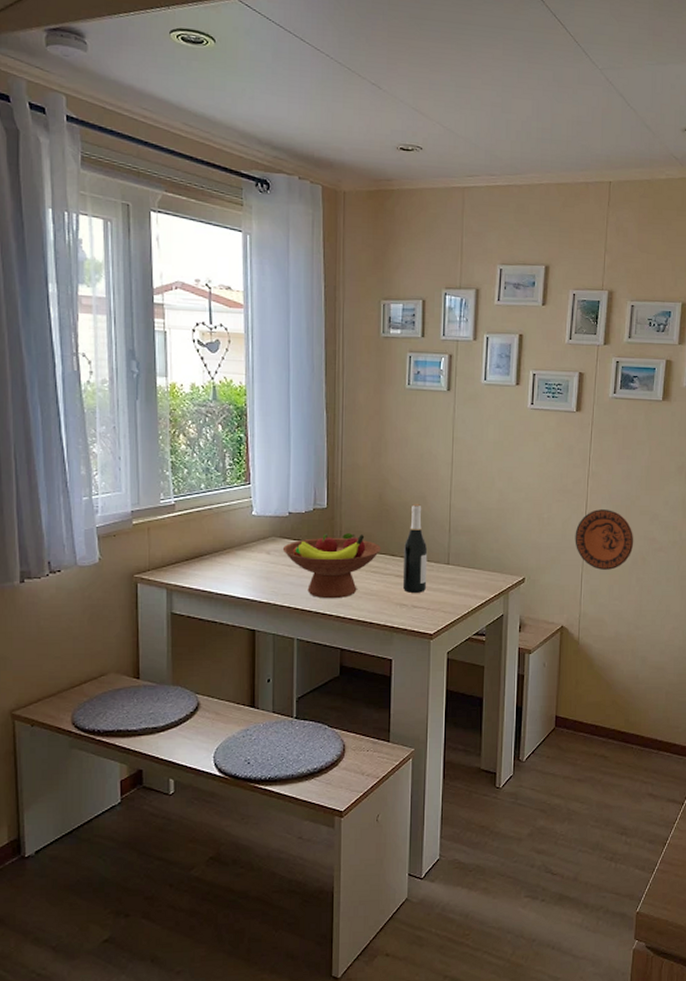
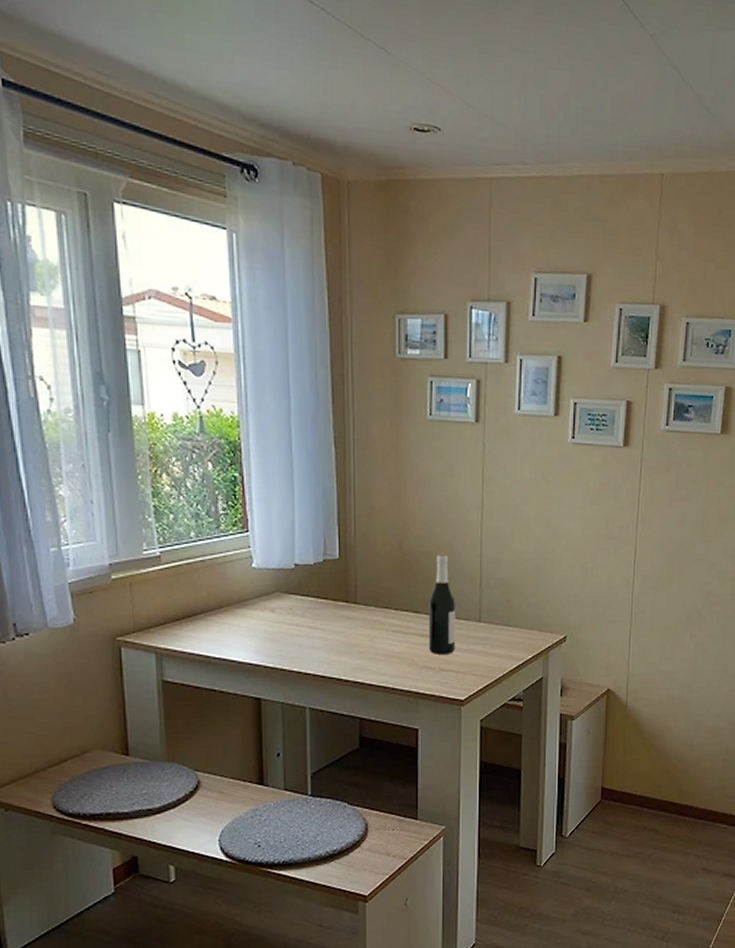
fruit bowl: present [282,533,381,599] -> none [289,587,402,662]
decorative plate: present [575,508,634,570] -> none [622,557,689,626]

